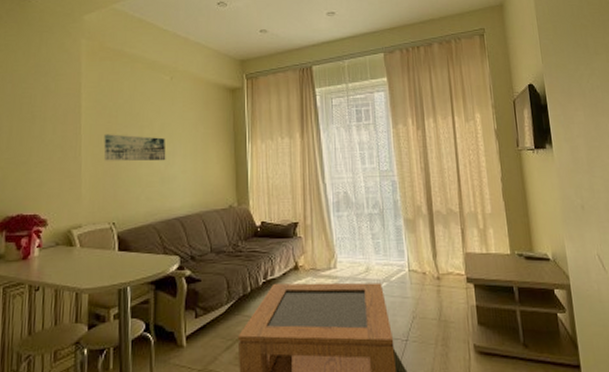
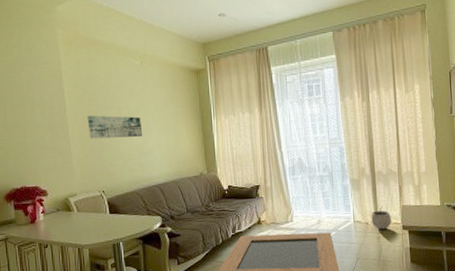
plant pot: none [429,253,453,282] -> present [371,206,391,230]

